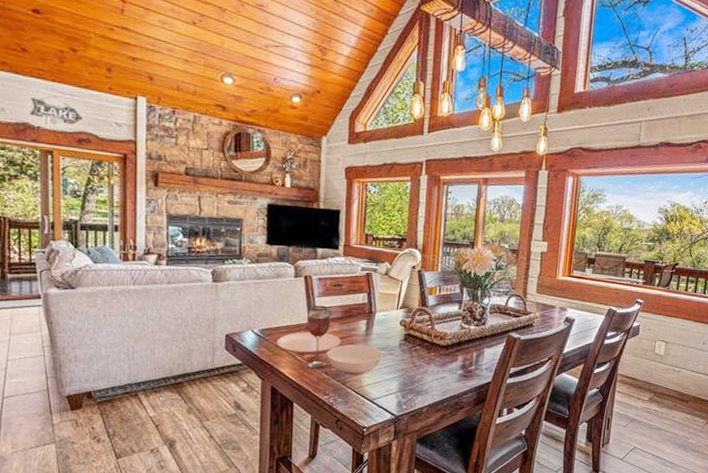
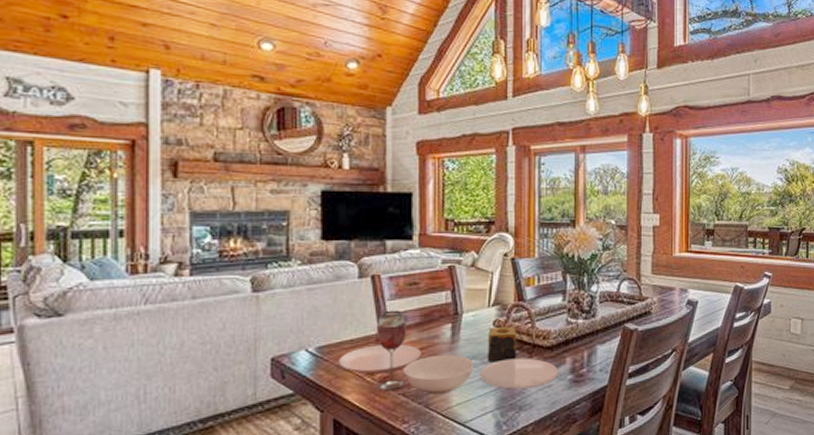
plate: none [387,352,451,378] -> present [480,357,558,390]
candle: none [394,326,419,355] -> present [488,327,517,363]

